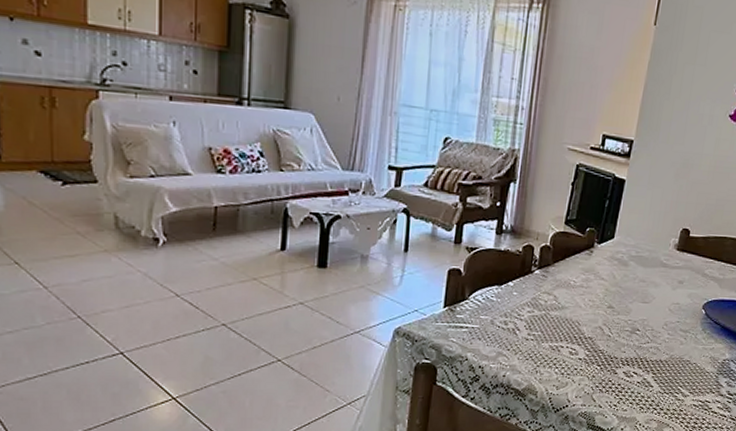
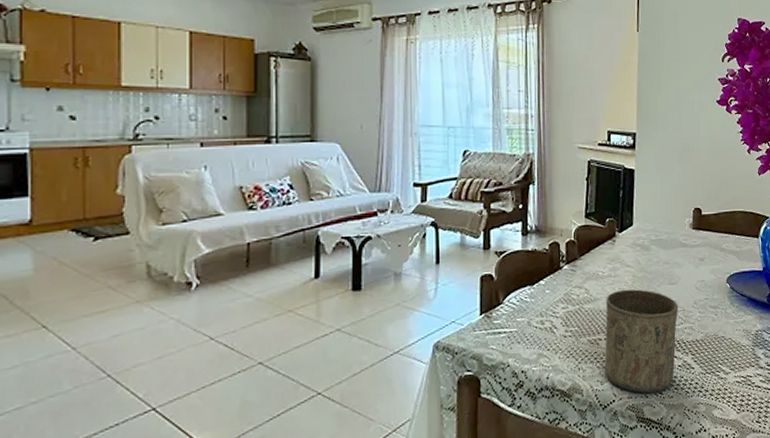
cup: none [561,301,648,404] -> present [604,289,679,394]

